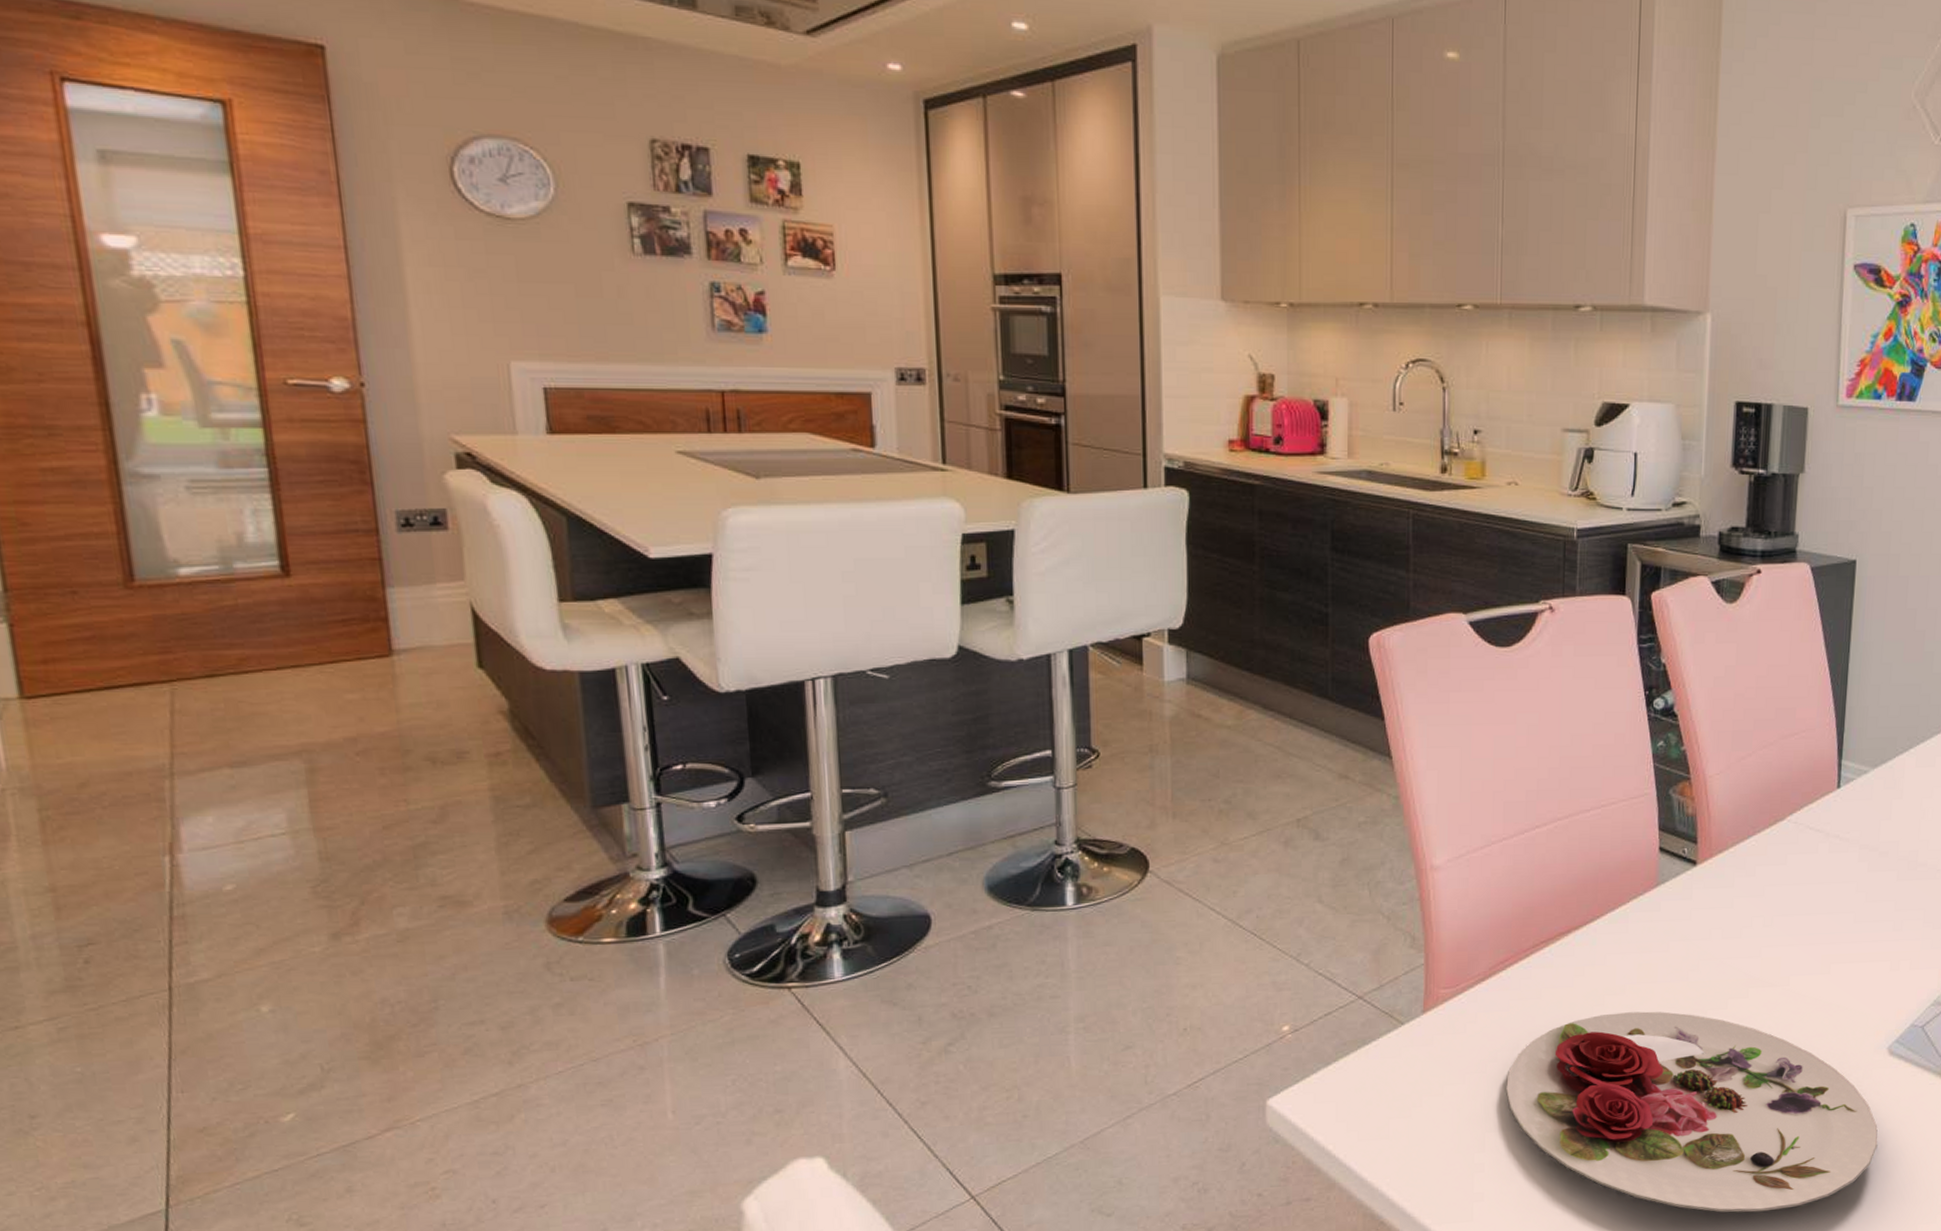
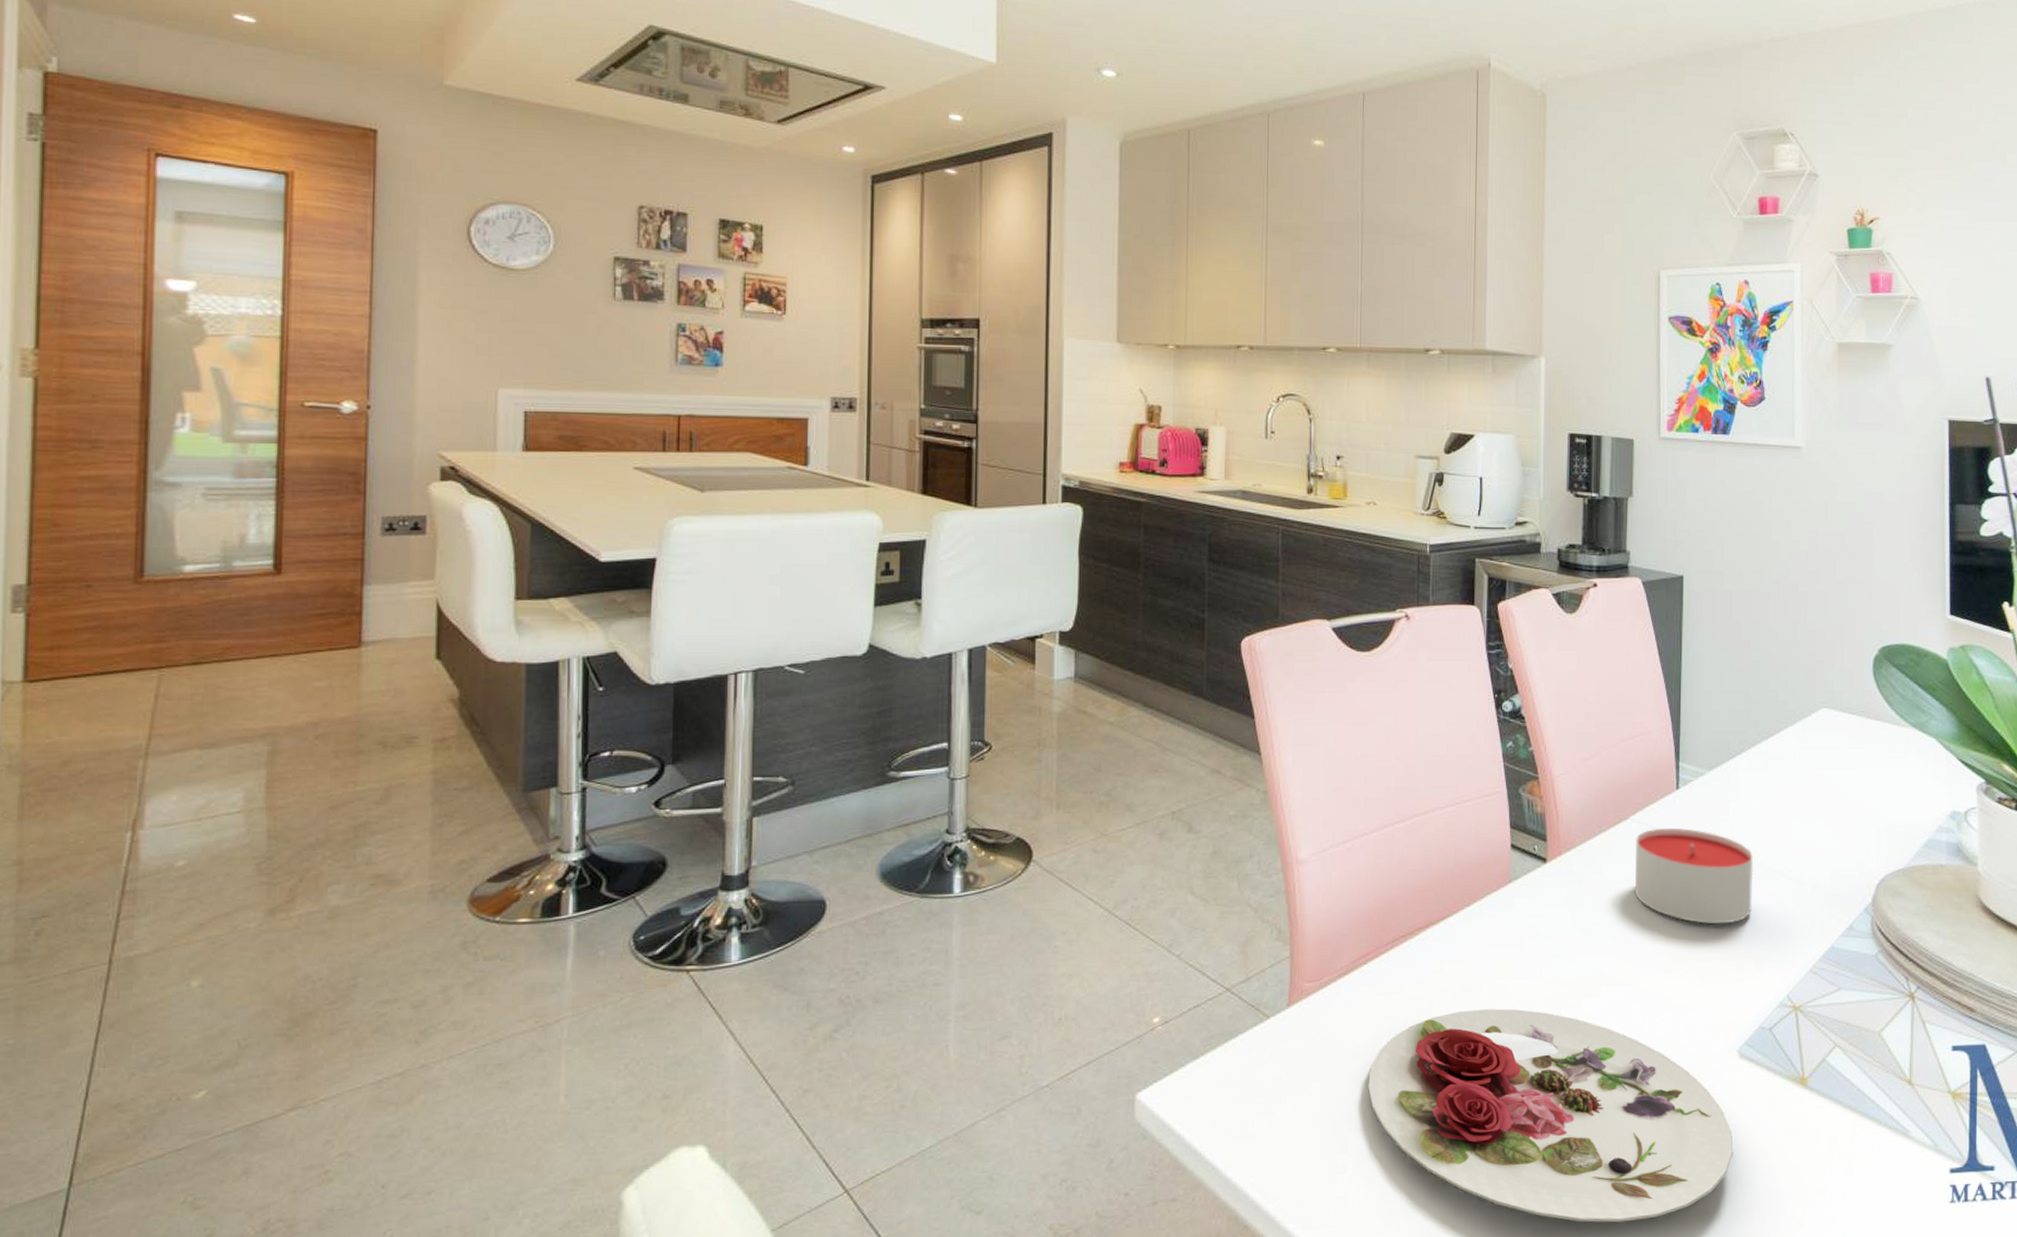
candle: none [1787,827,1916,925] -> present [1634,827,1754,924]

